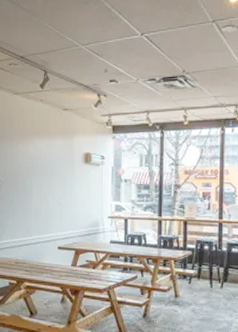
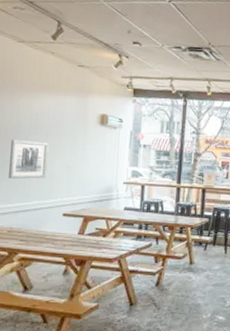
wall art: none [12,182,43,217] -> present [7,140,49,180]

